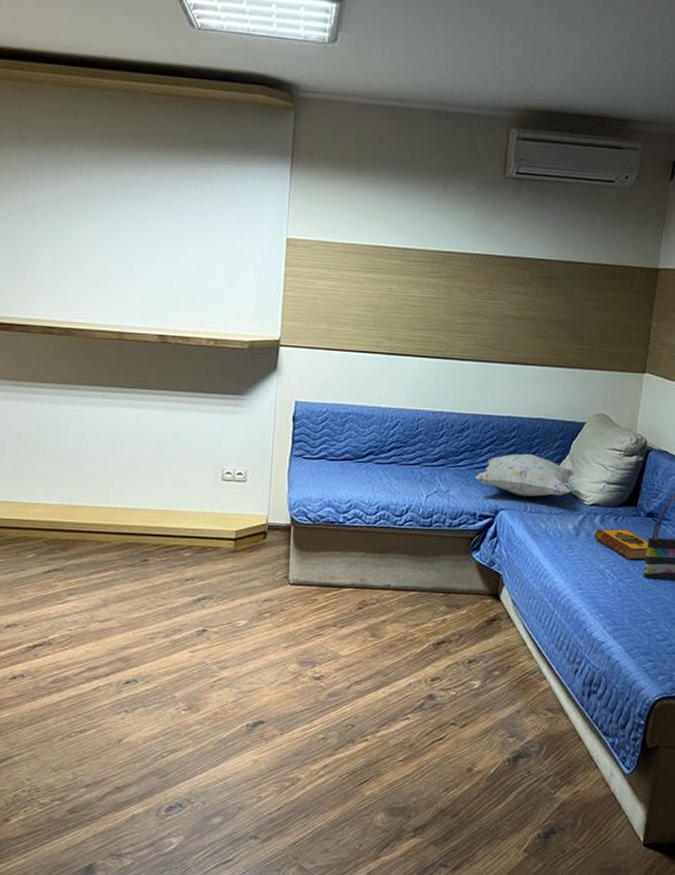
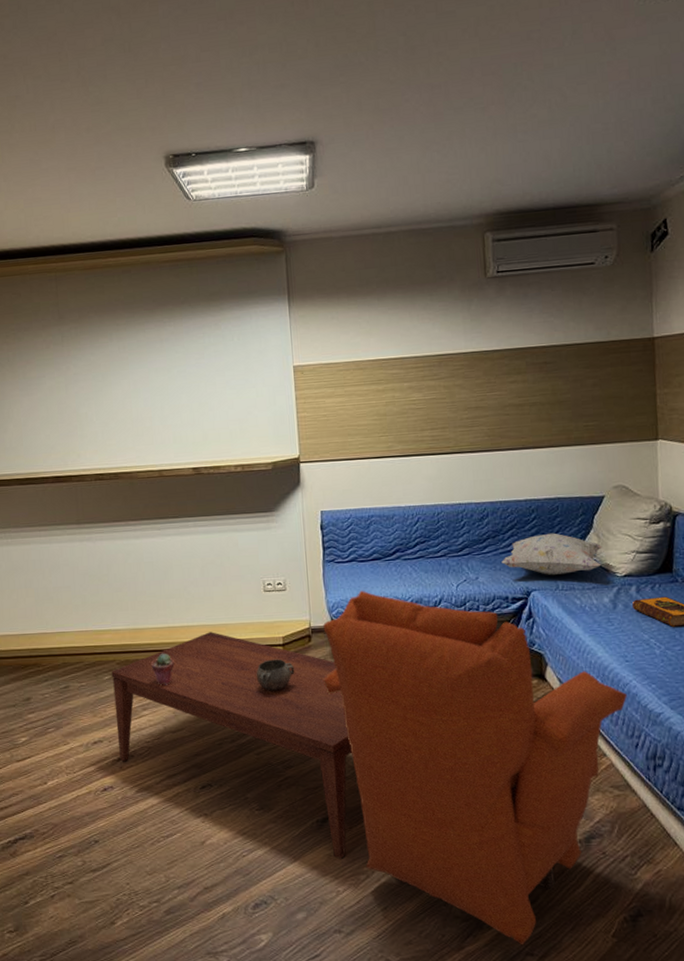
coffee table: none [35,517,294,765] -> present [111,632,352,859]
potted succulent: none [85,536,111,570] -> present [152,654,174,685]
decorative bowl: none [201,553,244,587] -> present [256,659,295,691]
armchair: none [273,490,575,857] -> present [322,590,627,945]

